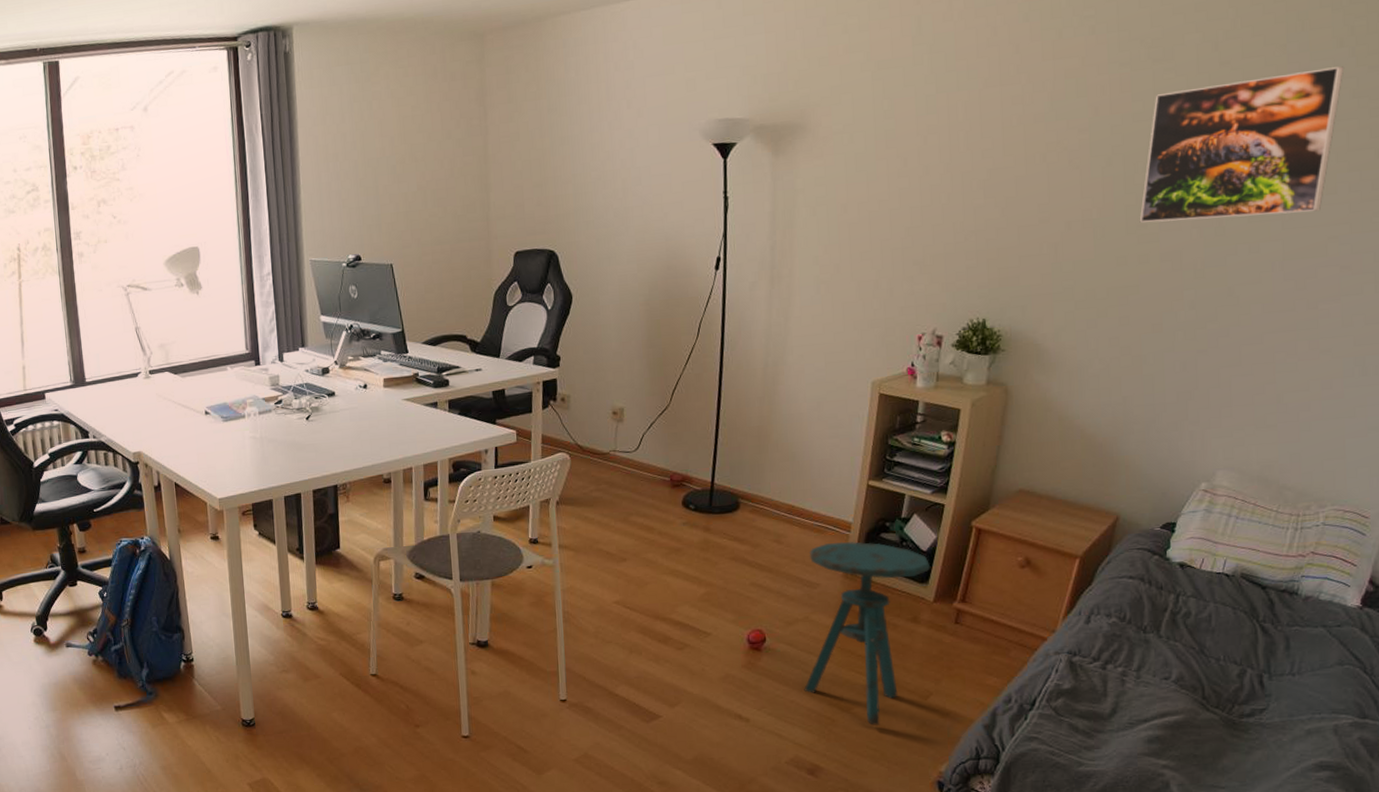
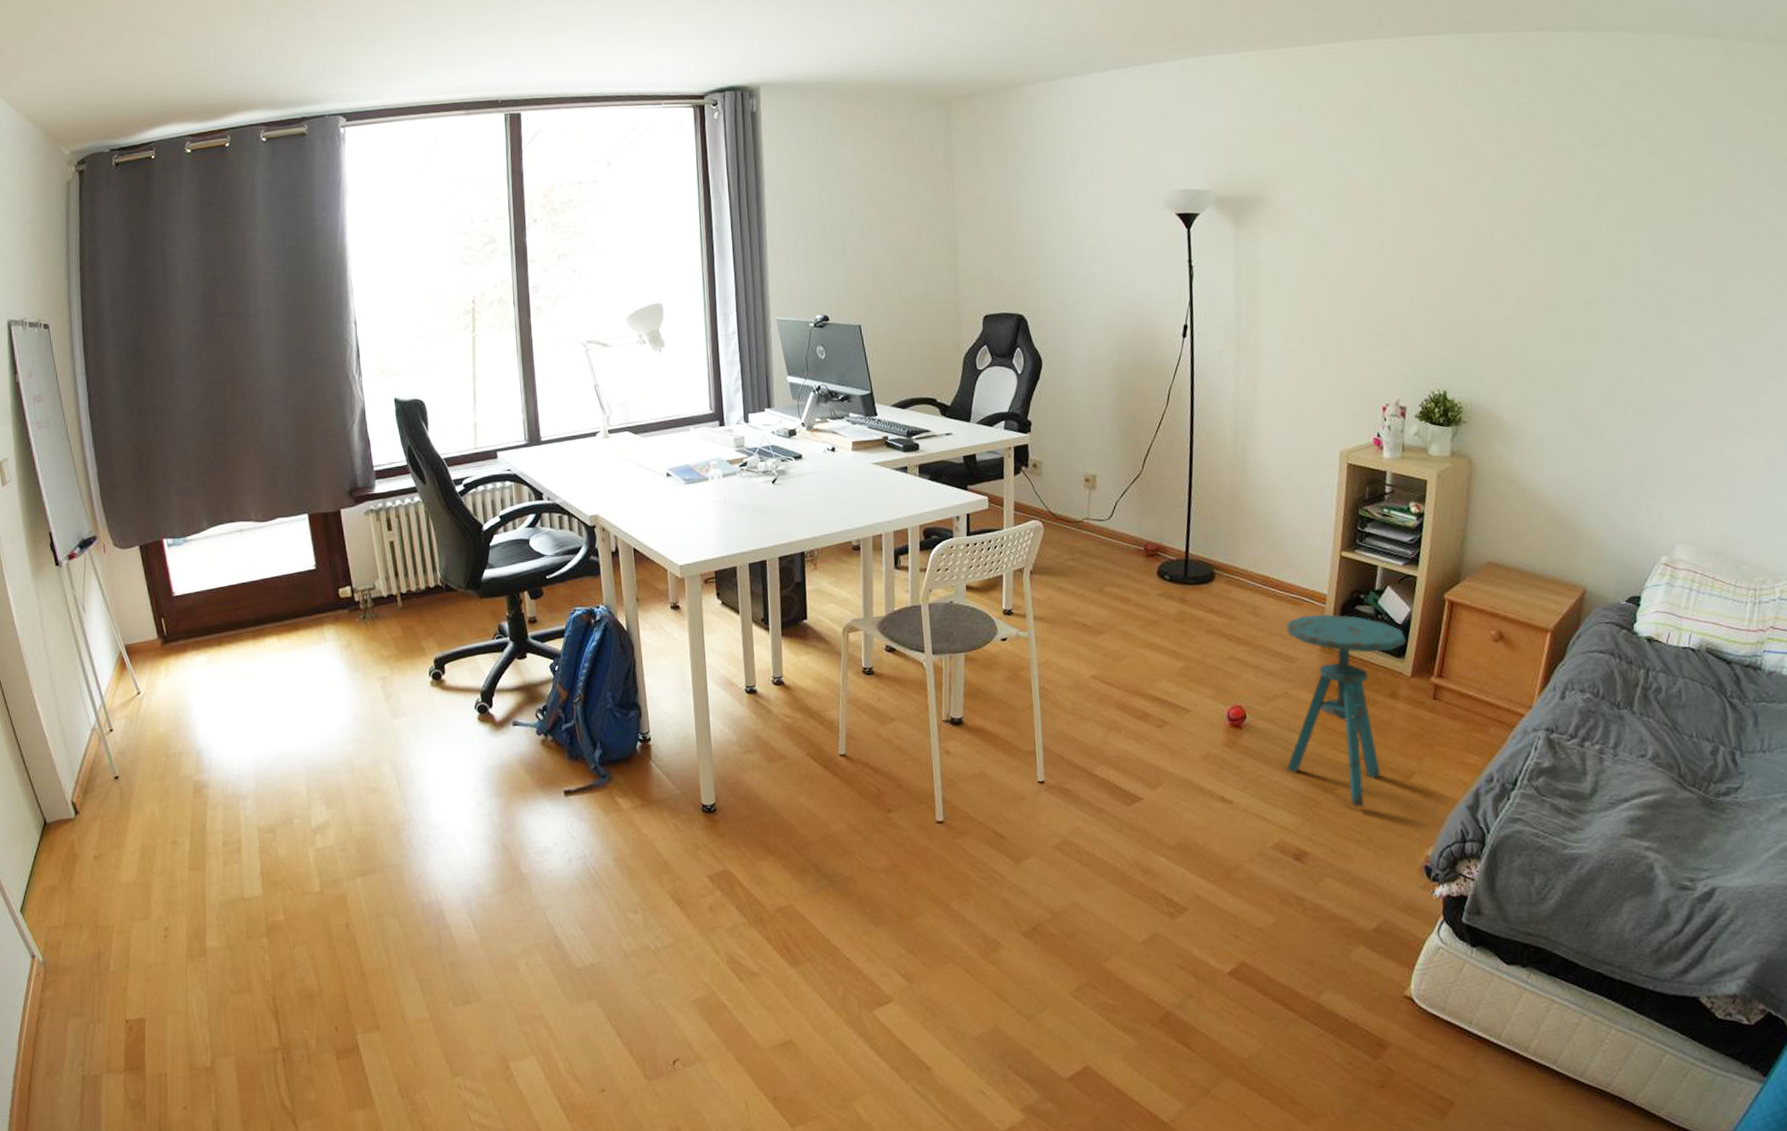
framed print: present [1139,66,1345,223] -> none [1585,157,1762,300]

